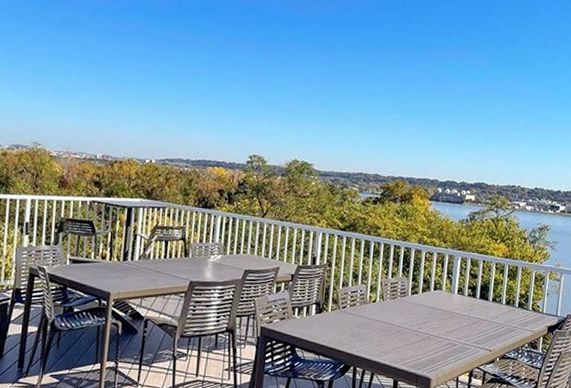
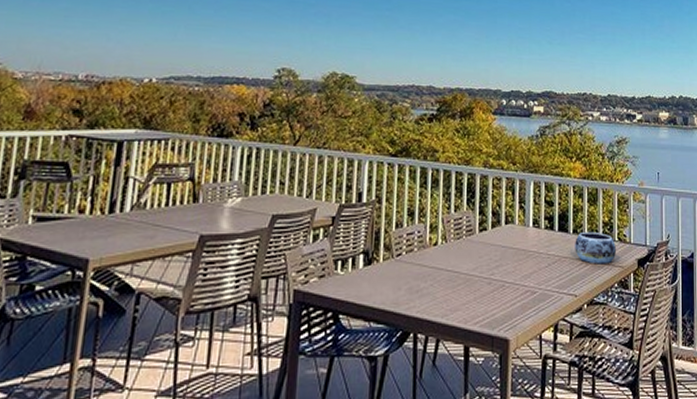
decorative bowl: none [492,300,530,329] -> present [575,231,616,264]

